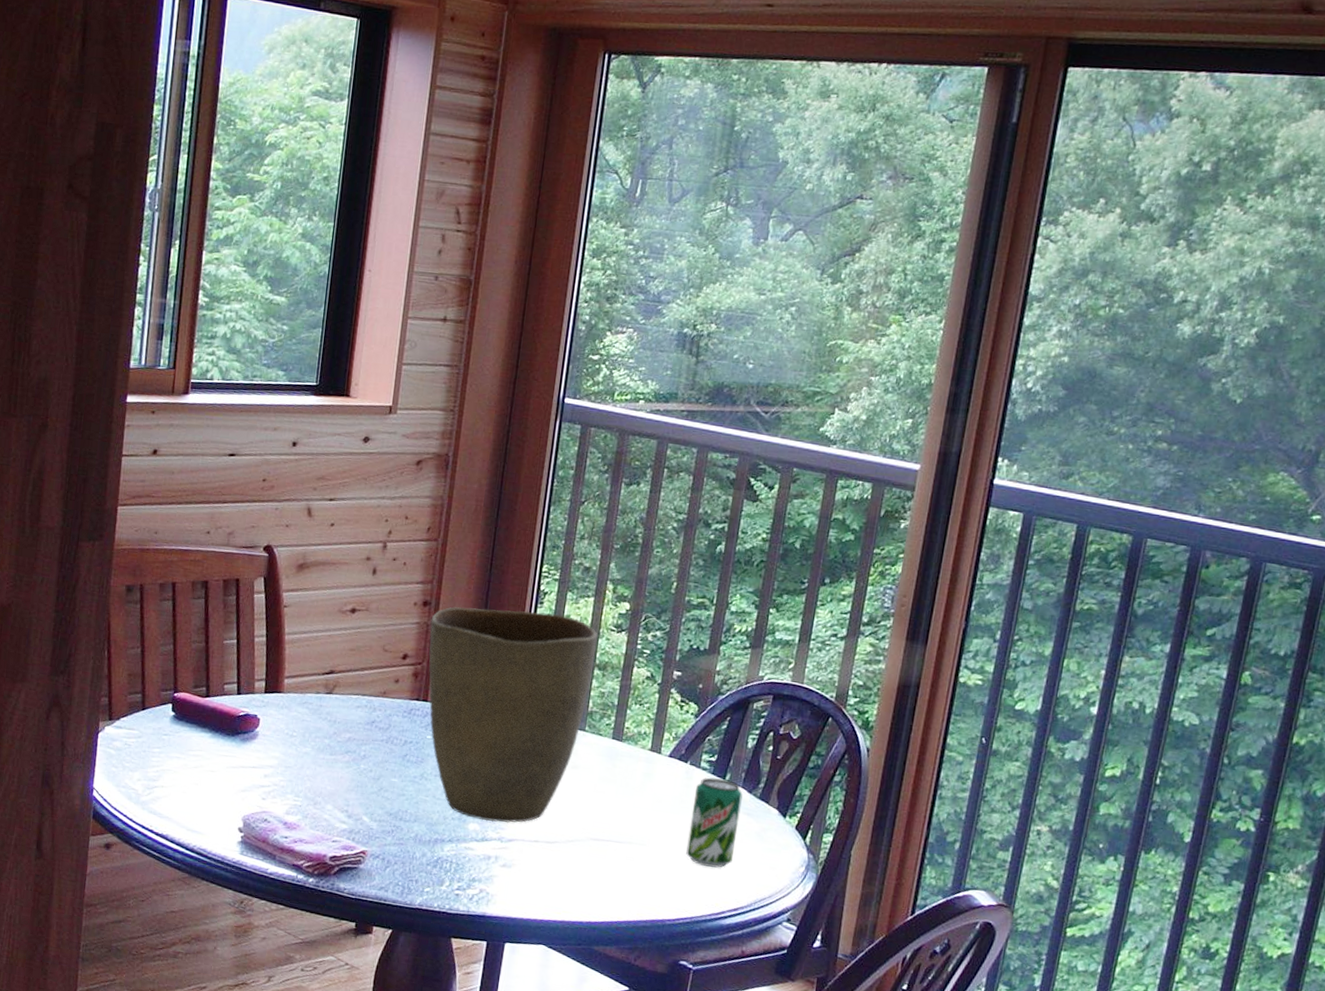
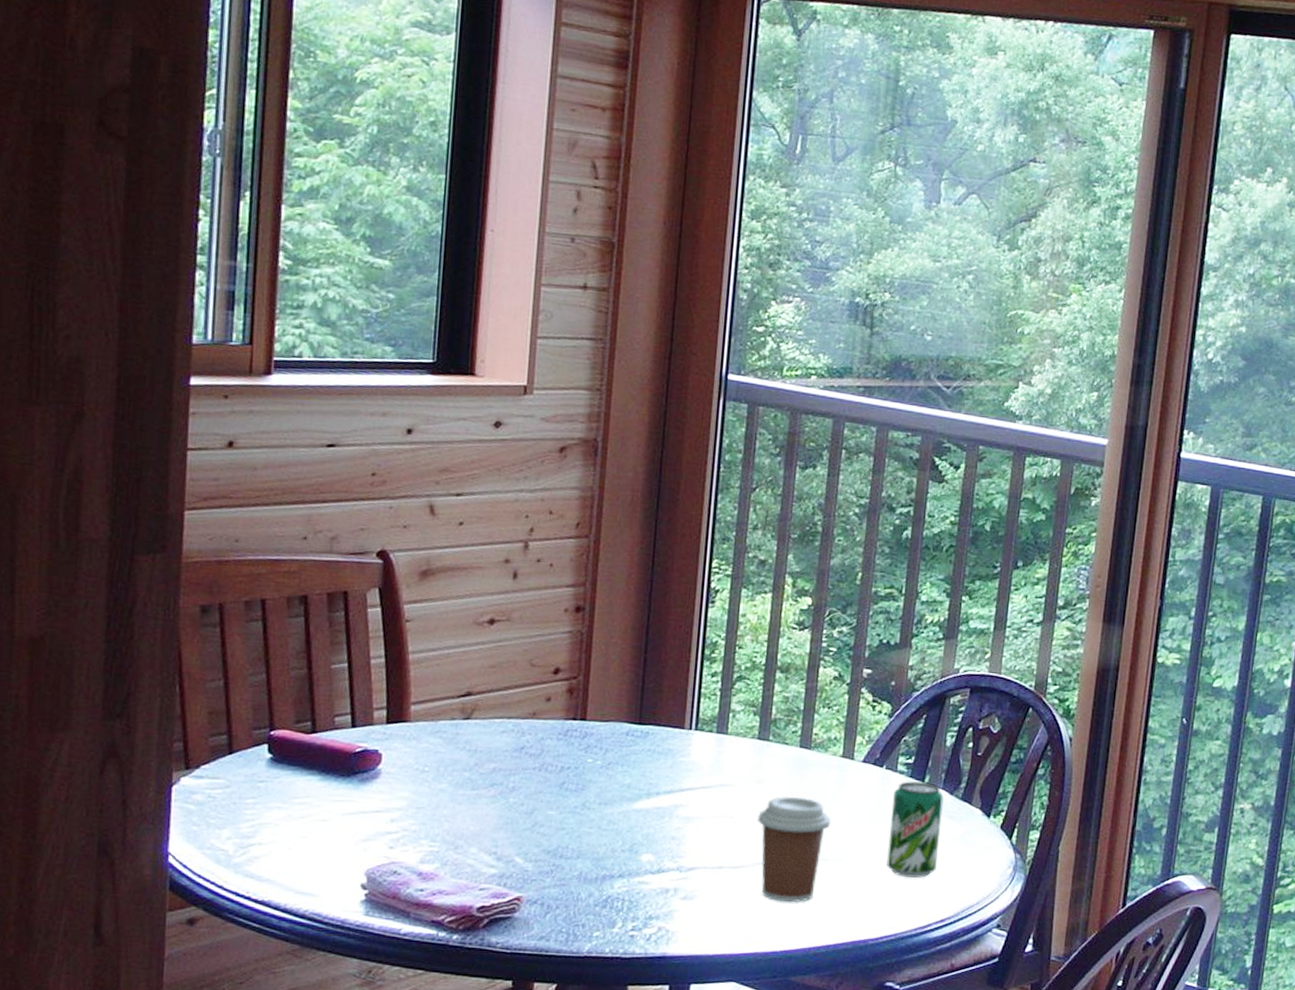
vase: present [428,607,598,823] -> none [585,611,778,851]
coffee cup: none [570,782,637,880] -> present [756,796,831,903]

